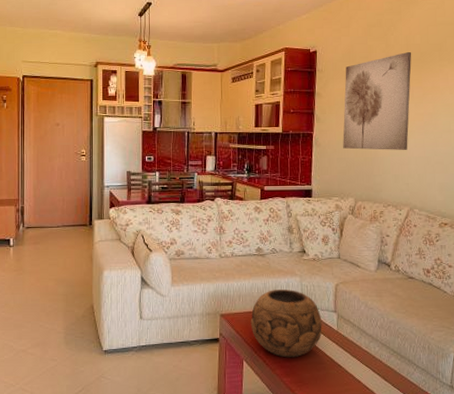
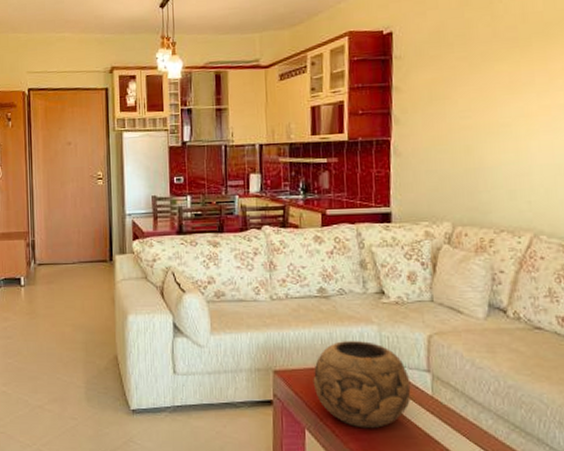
wall art: present [343,51,412,150] -> none [432,22,531,158]

